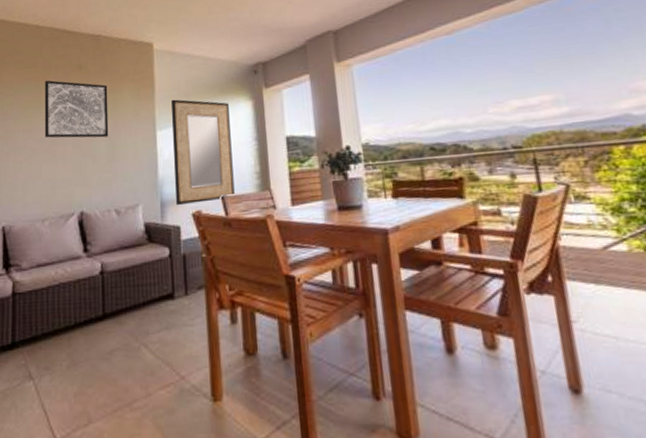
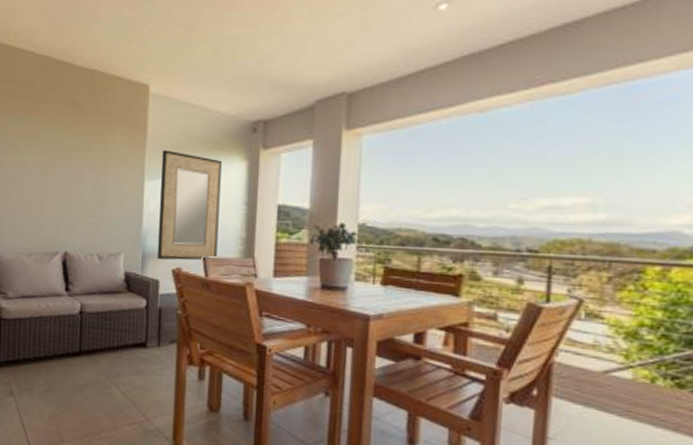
wall art: present [44,80,109,138] -> none [34,113,99,181]

